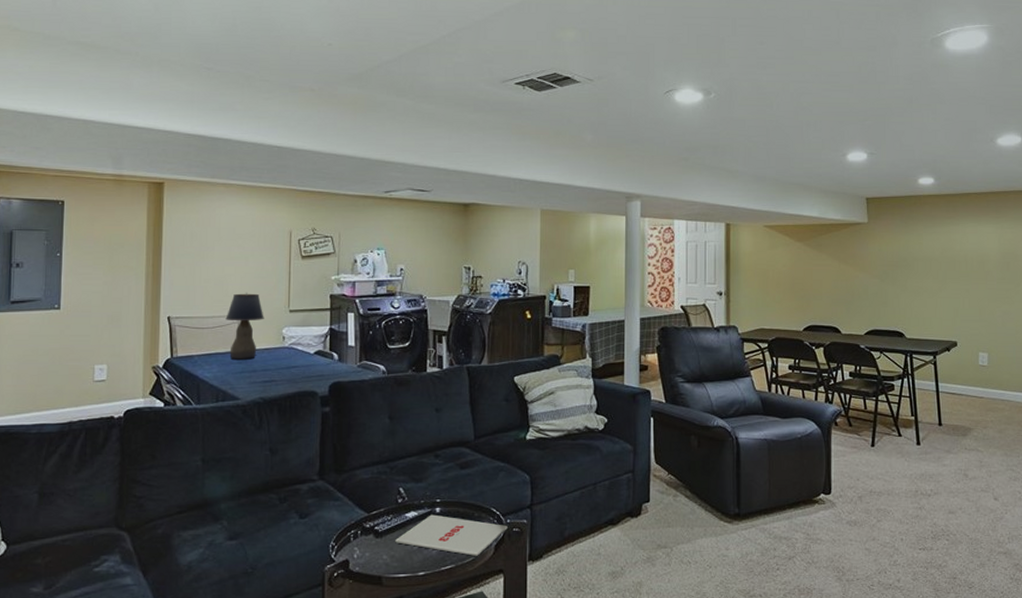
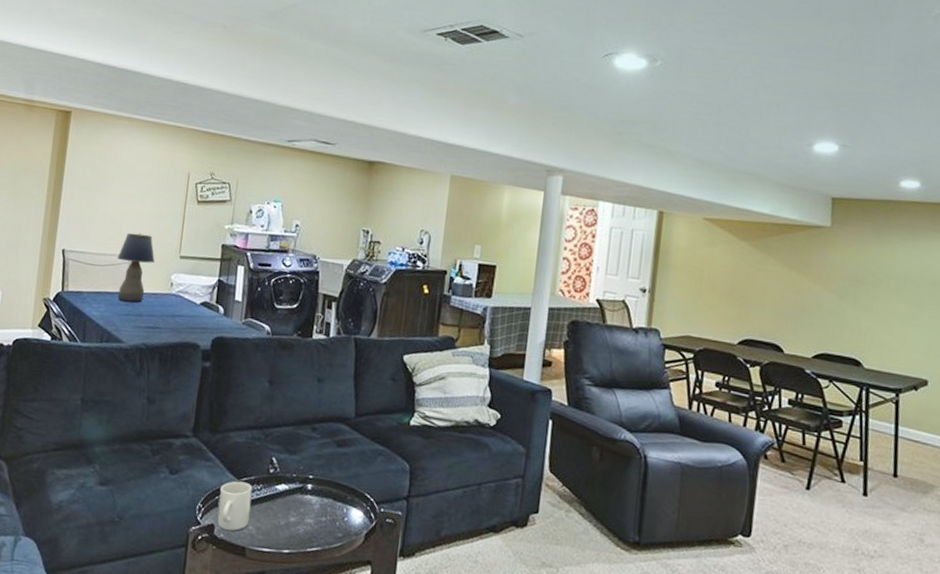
cup: none [350,515,383,564] -> present [217,481,253,532]
magazine: present [395,514,508,556] -> none [262,490,381,543]

